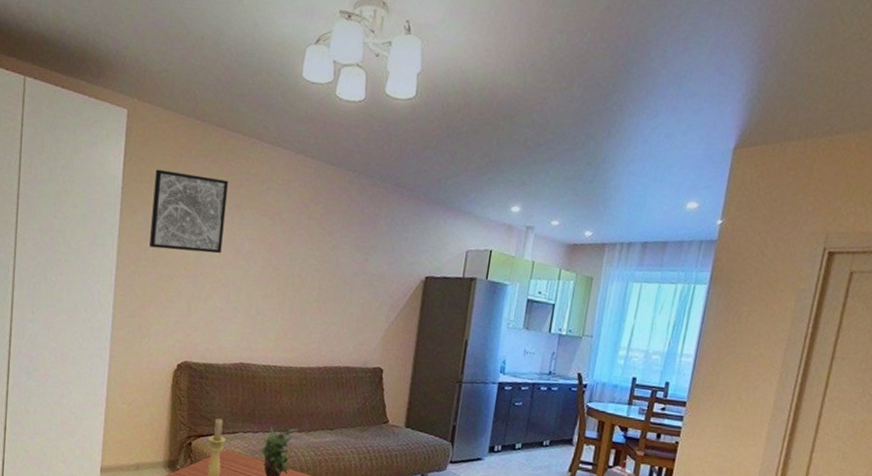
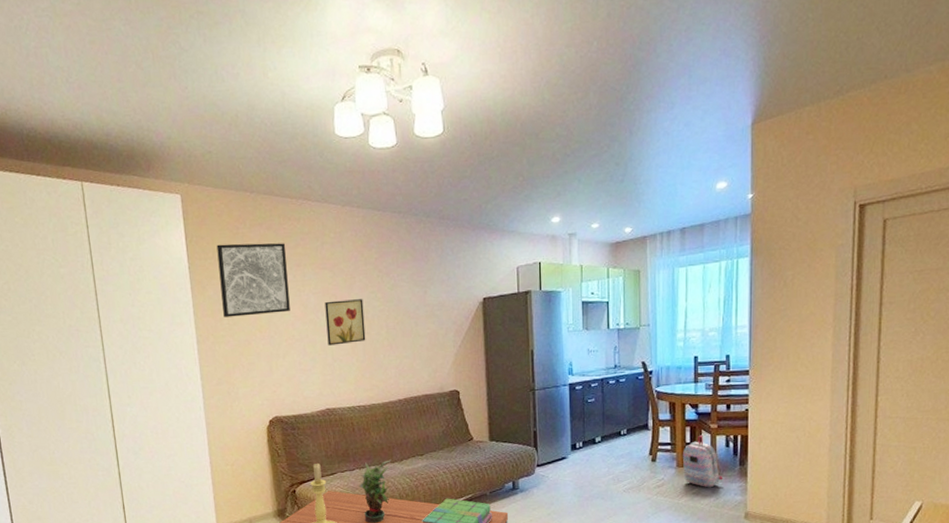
wall art: none [254,250,300,299] -> present [325,299,366,346]

